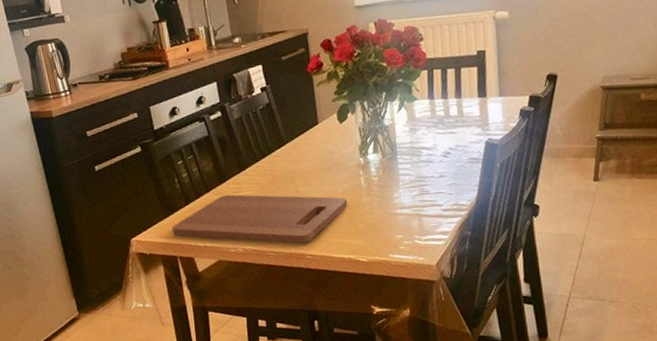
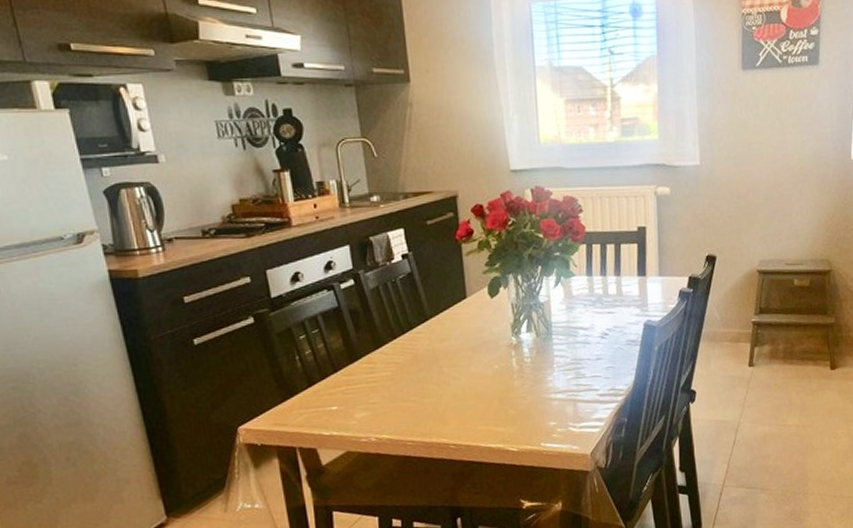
cutting board: present [171,194,348,244] -> none [290,375,498,432]

